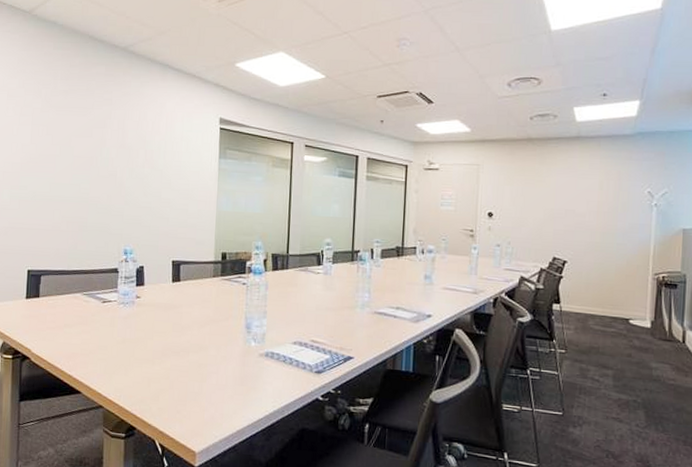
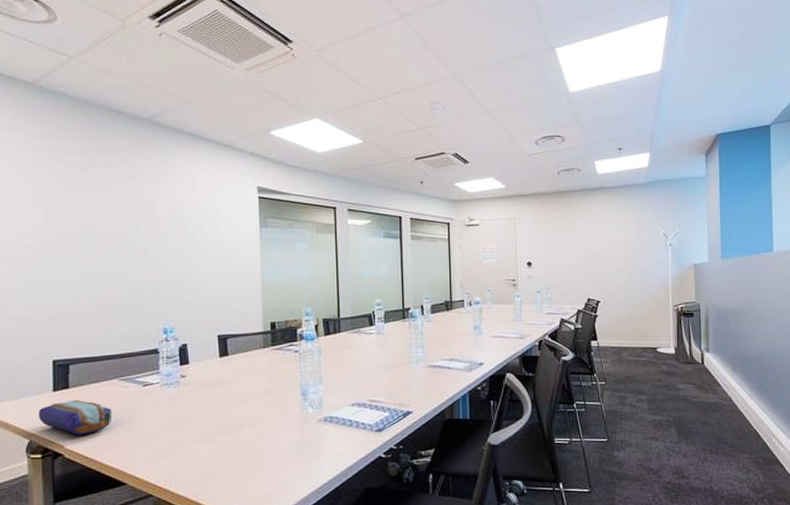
pencil case: none [12,308,74,342] -> present [38,399,112,435]

